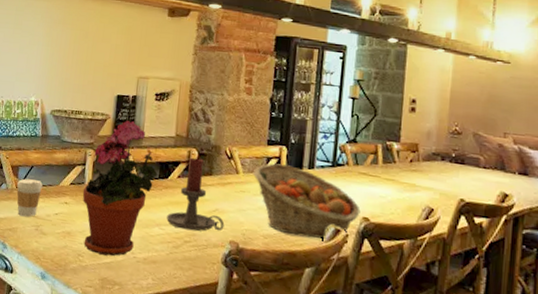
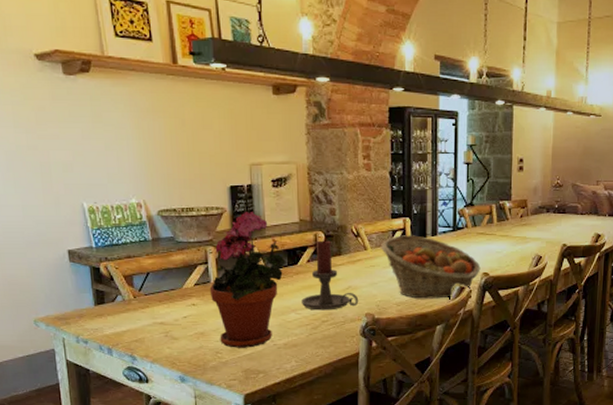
coffee cup: present [17,178,43,217] -> none [135,287,164,326]

